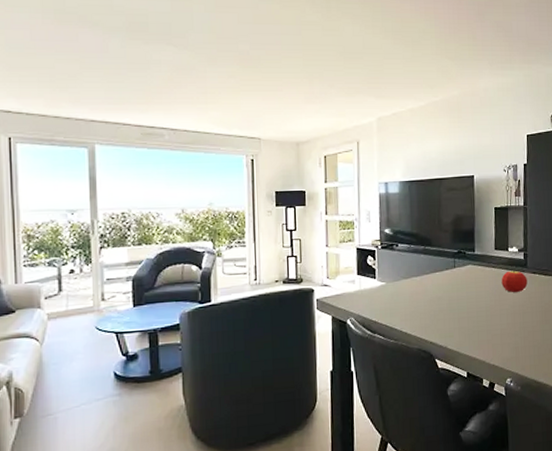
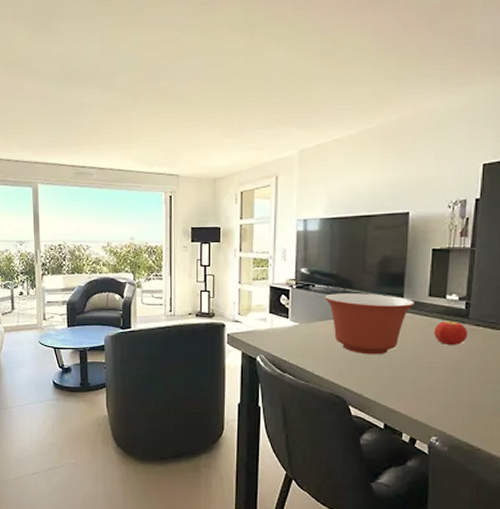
mixing bowl: none [408,250,484,308] -> present [325,293,415,355]

